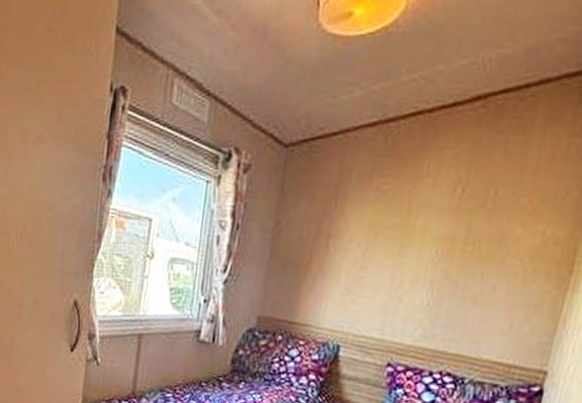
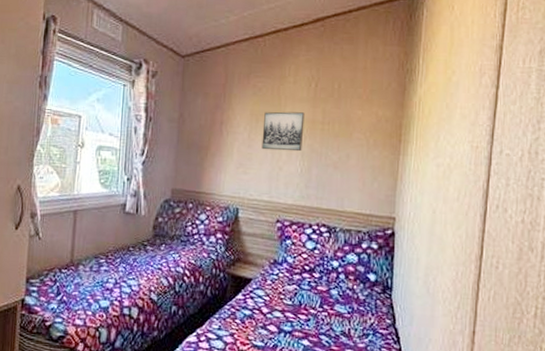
wall art: none [378,224,442,279] -> present [261,111,305,152]

